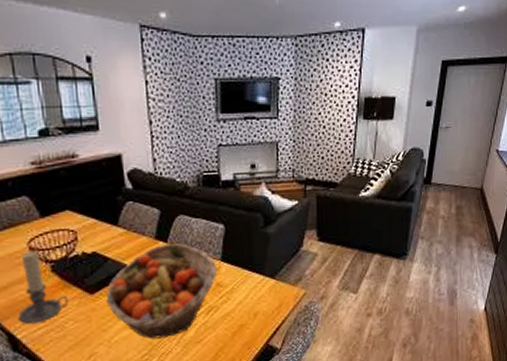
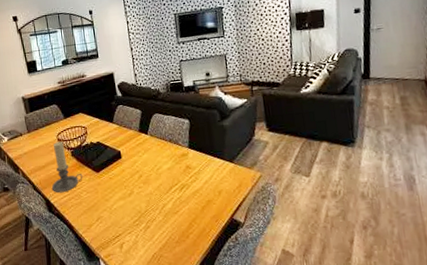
fruit basket: present [105,243,218,339] -> none [107,134,187,209]

